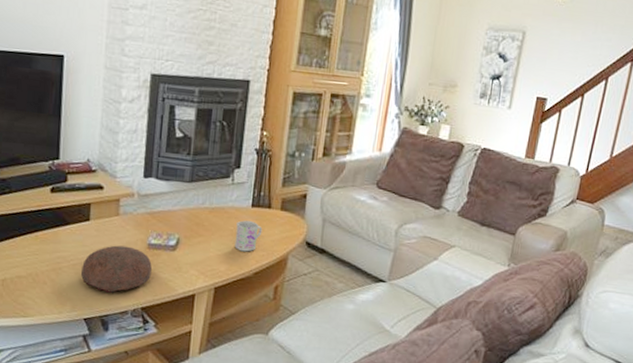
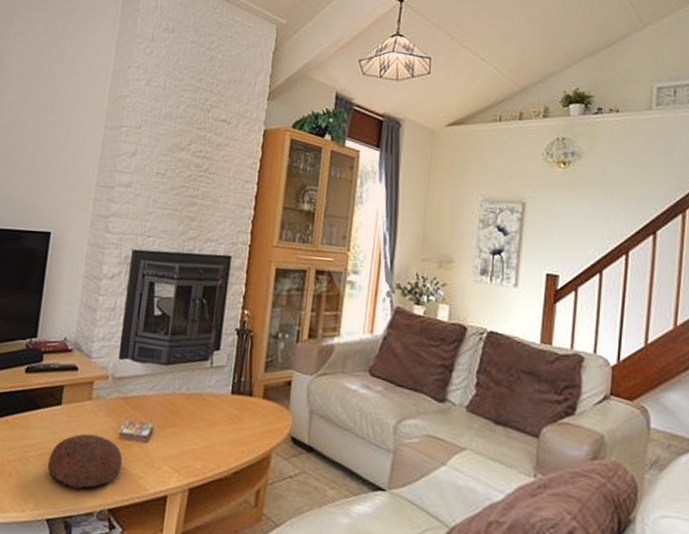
mug: present [234,220,263,252] -> none [212,409,243,447]

